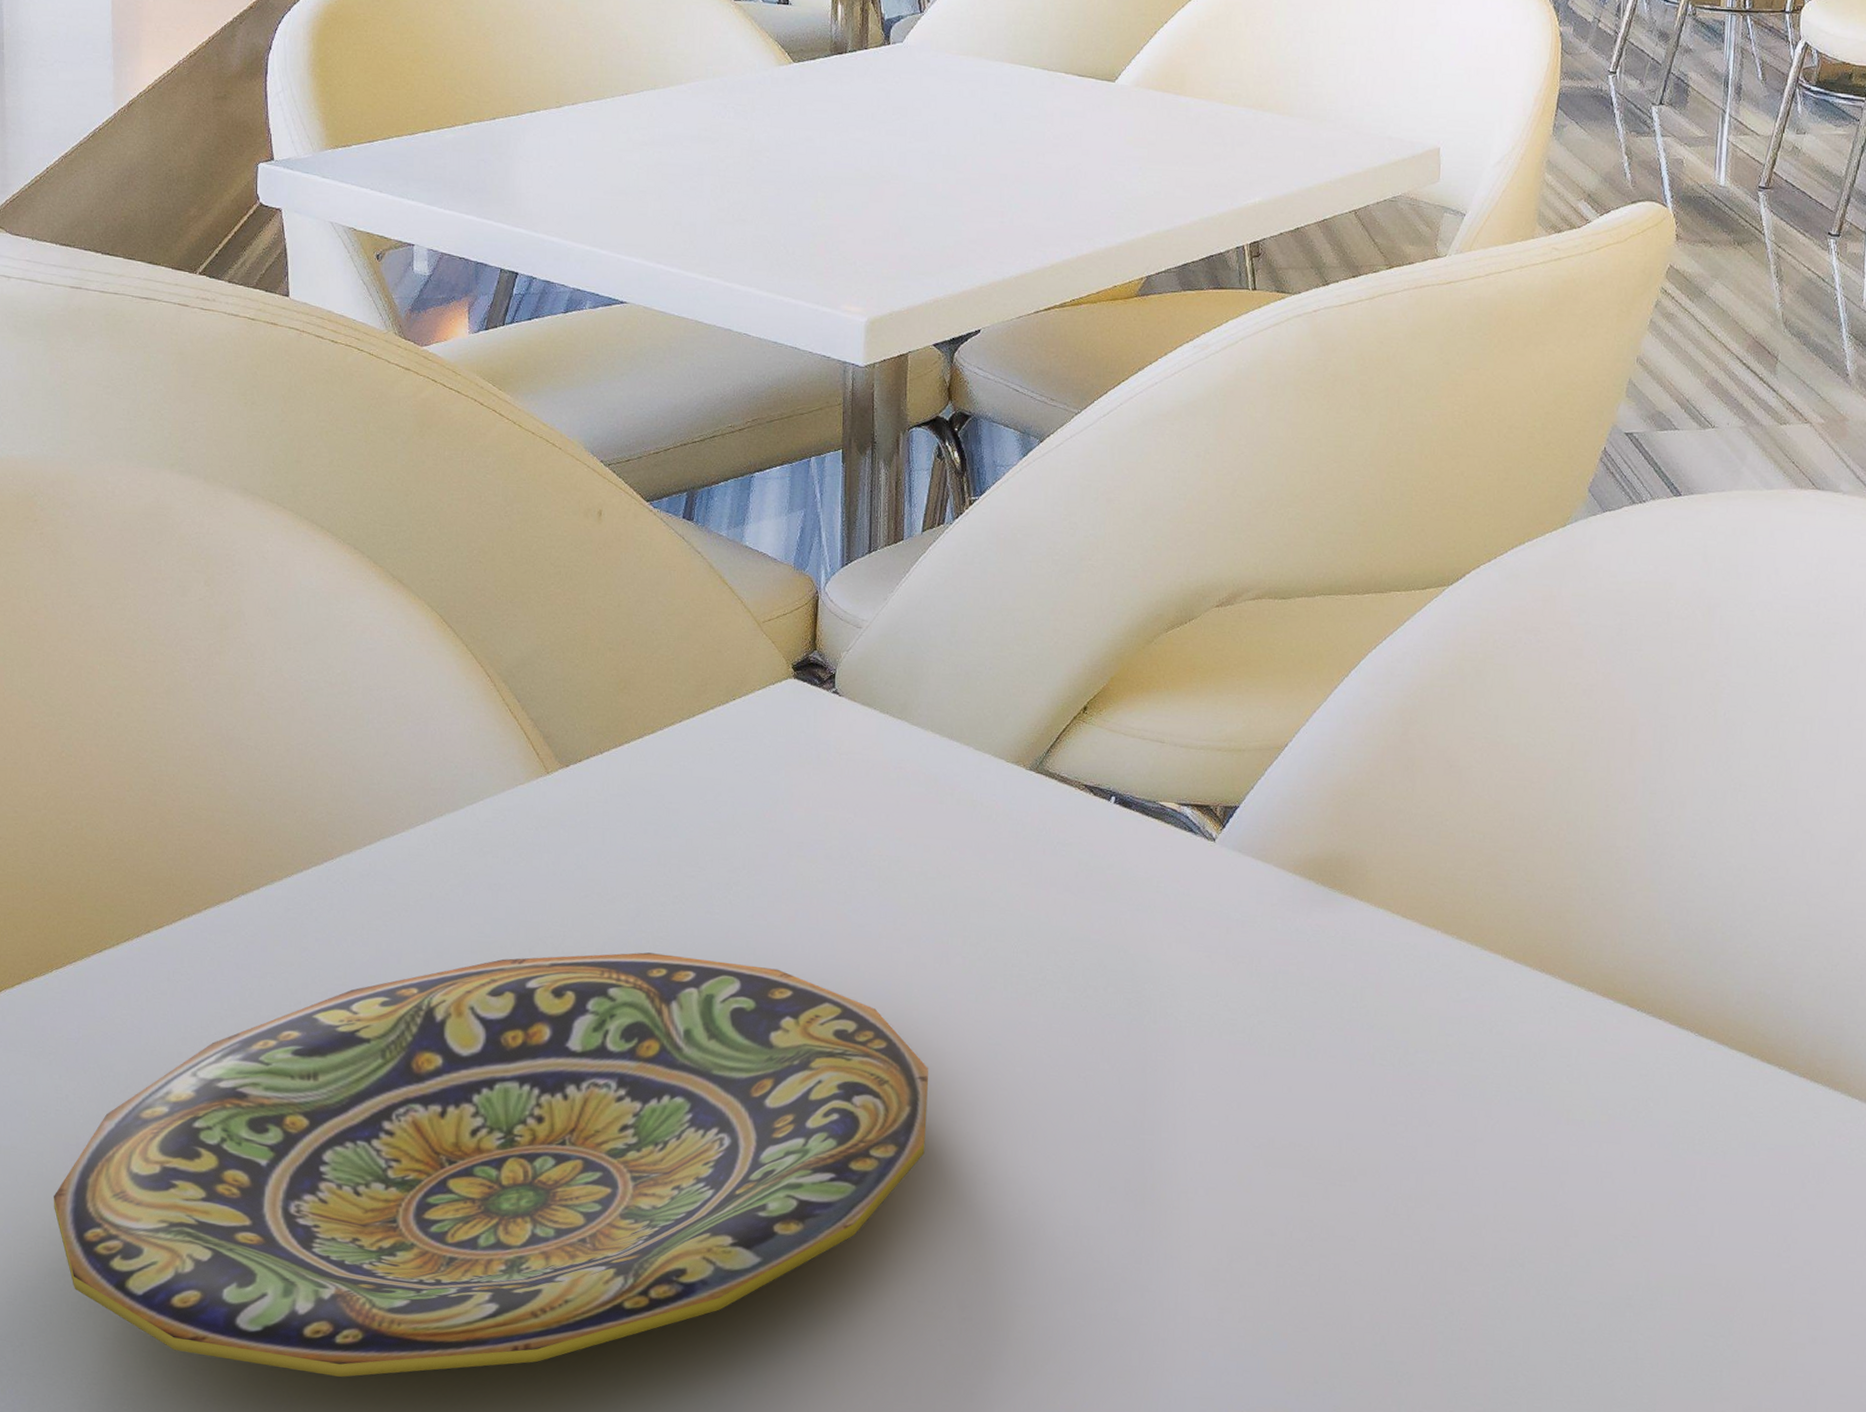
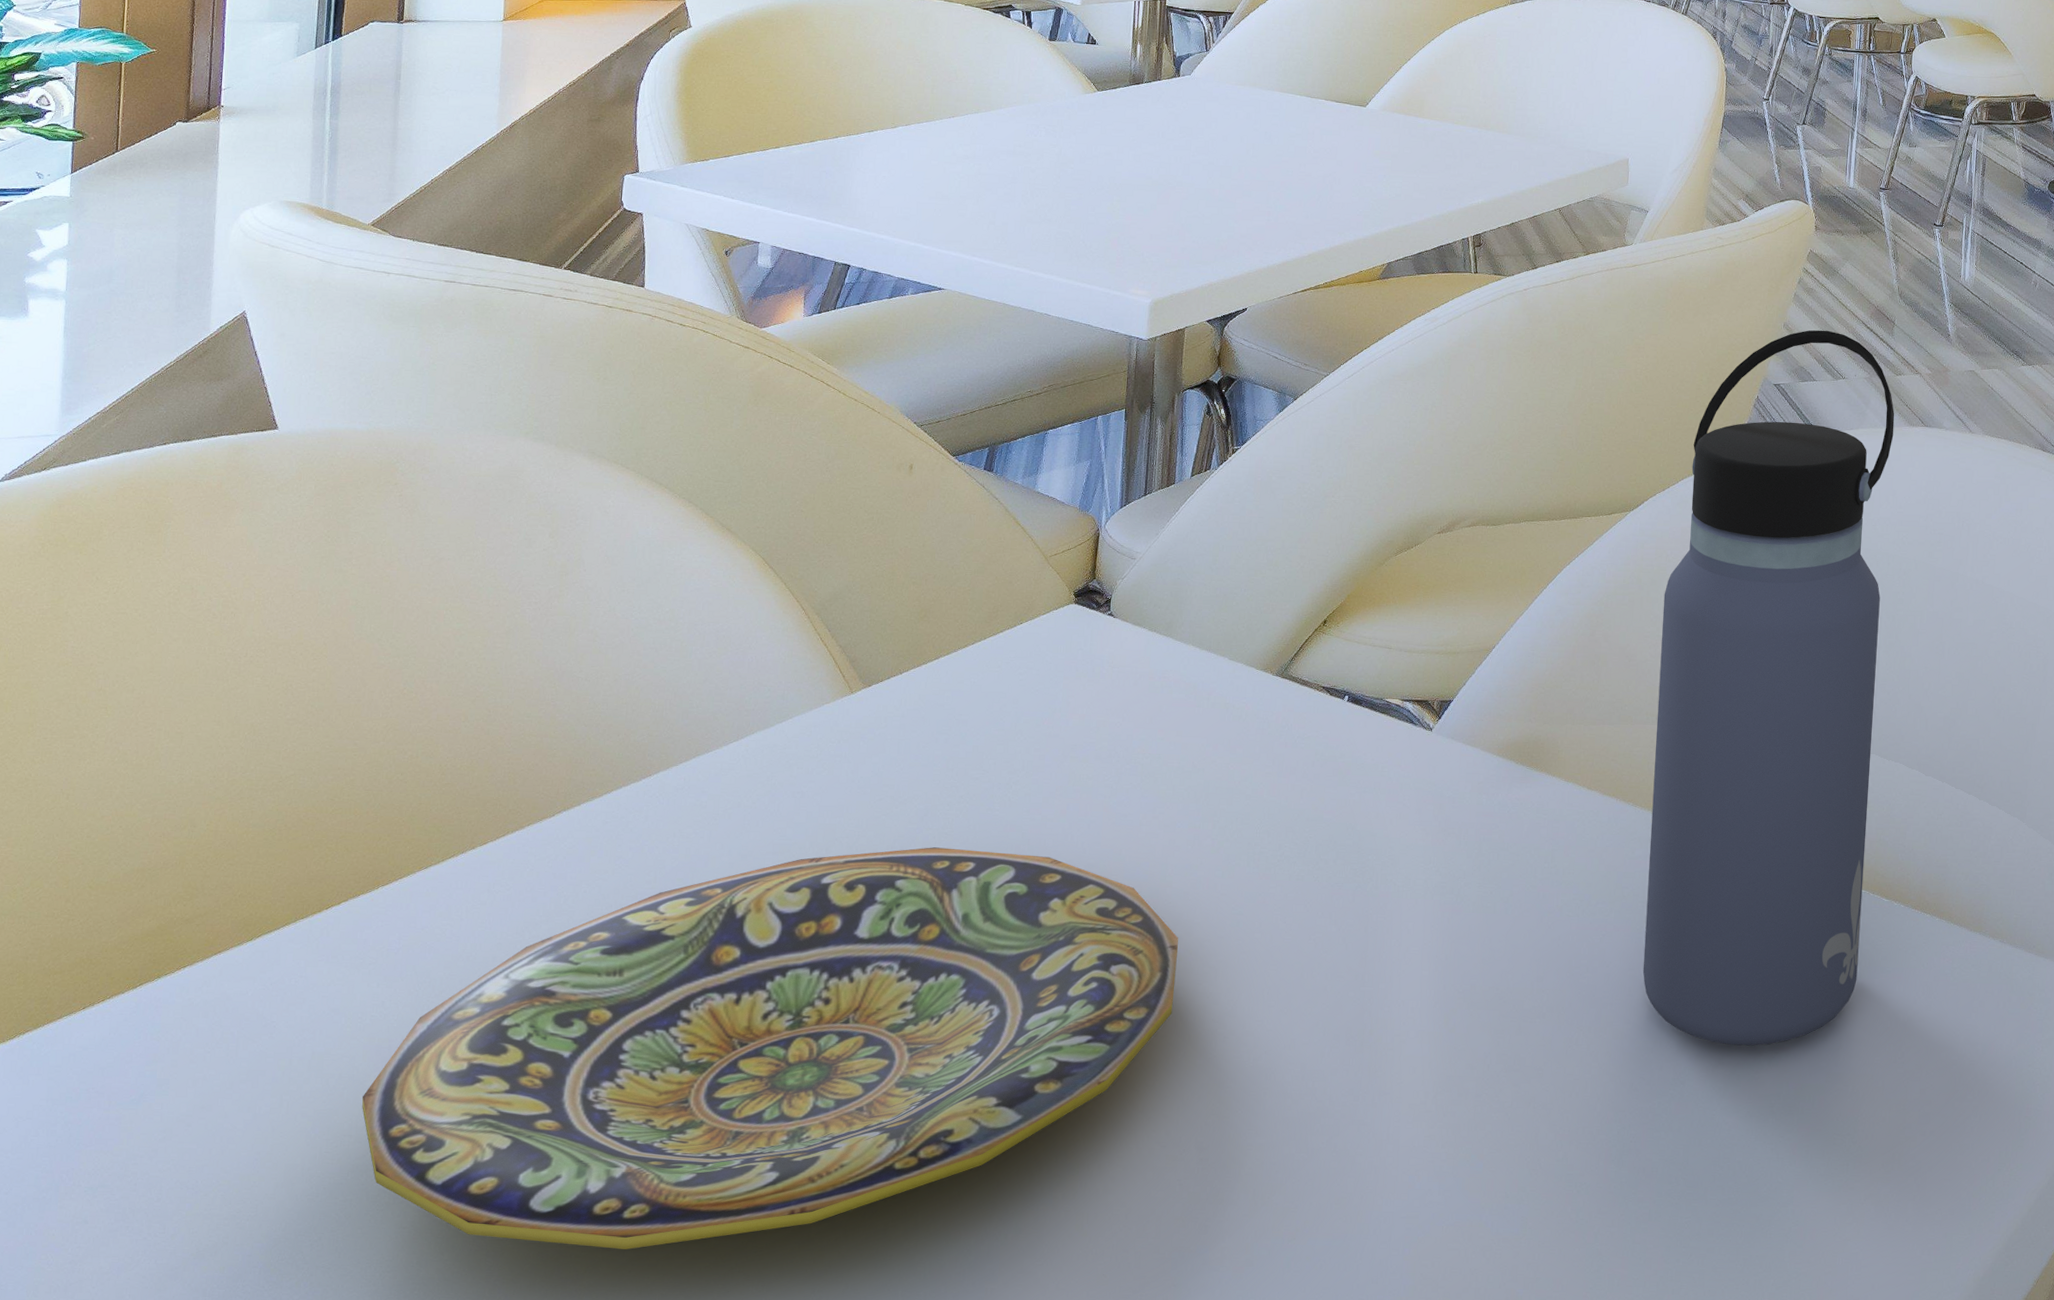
water bottle: none [1472,365,1778,1227] -> present [1642,330,1895,1046]

